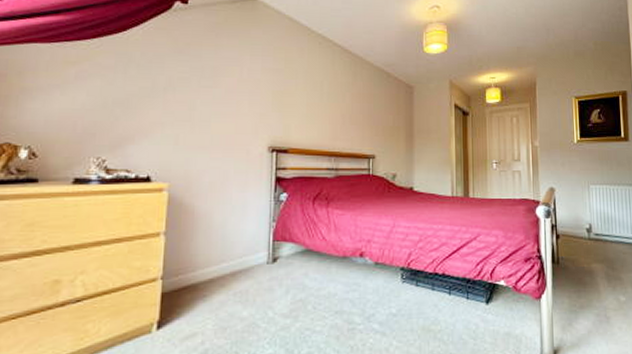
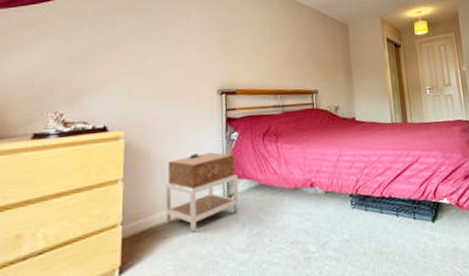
nightstand: none [207,212,285,293] -> present [166,152,240,233]

